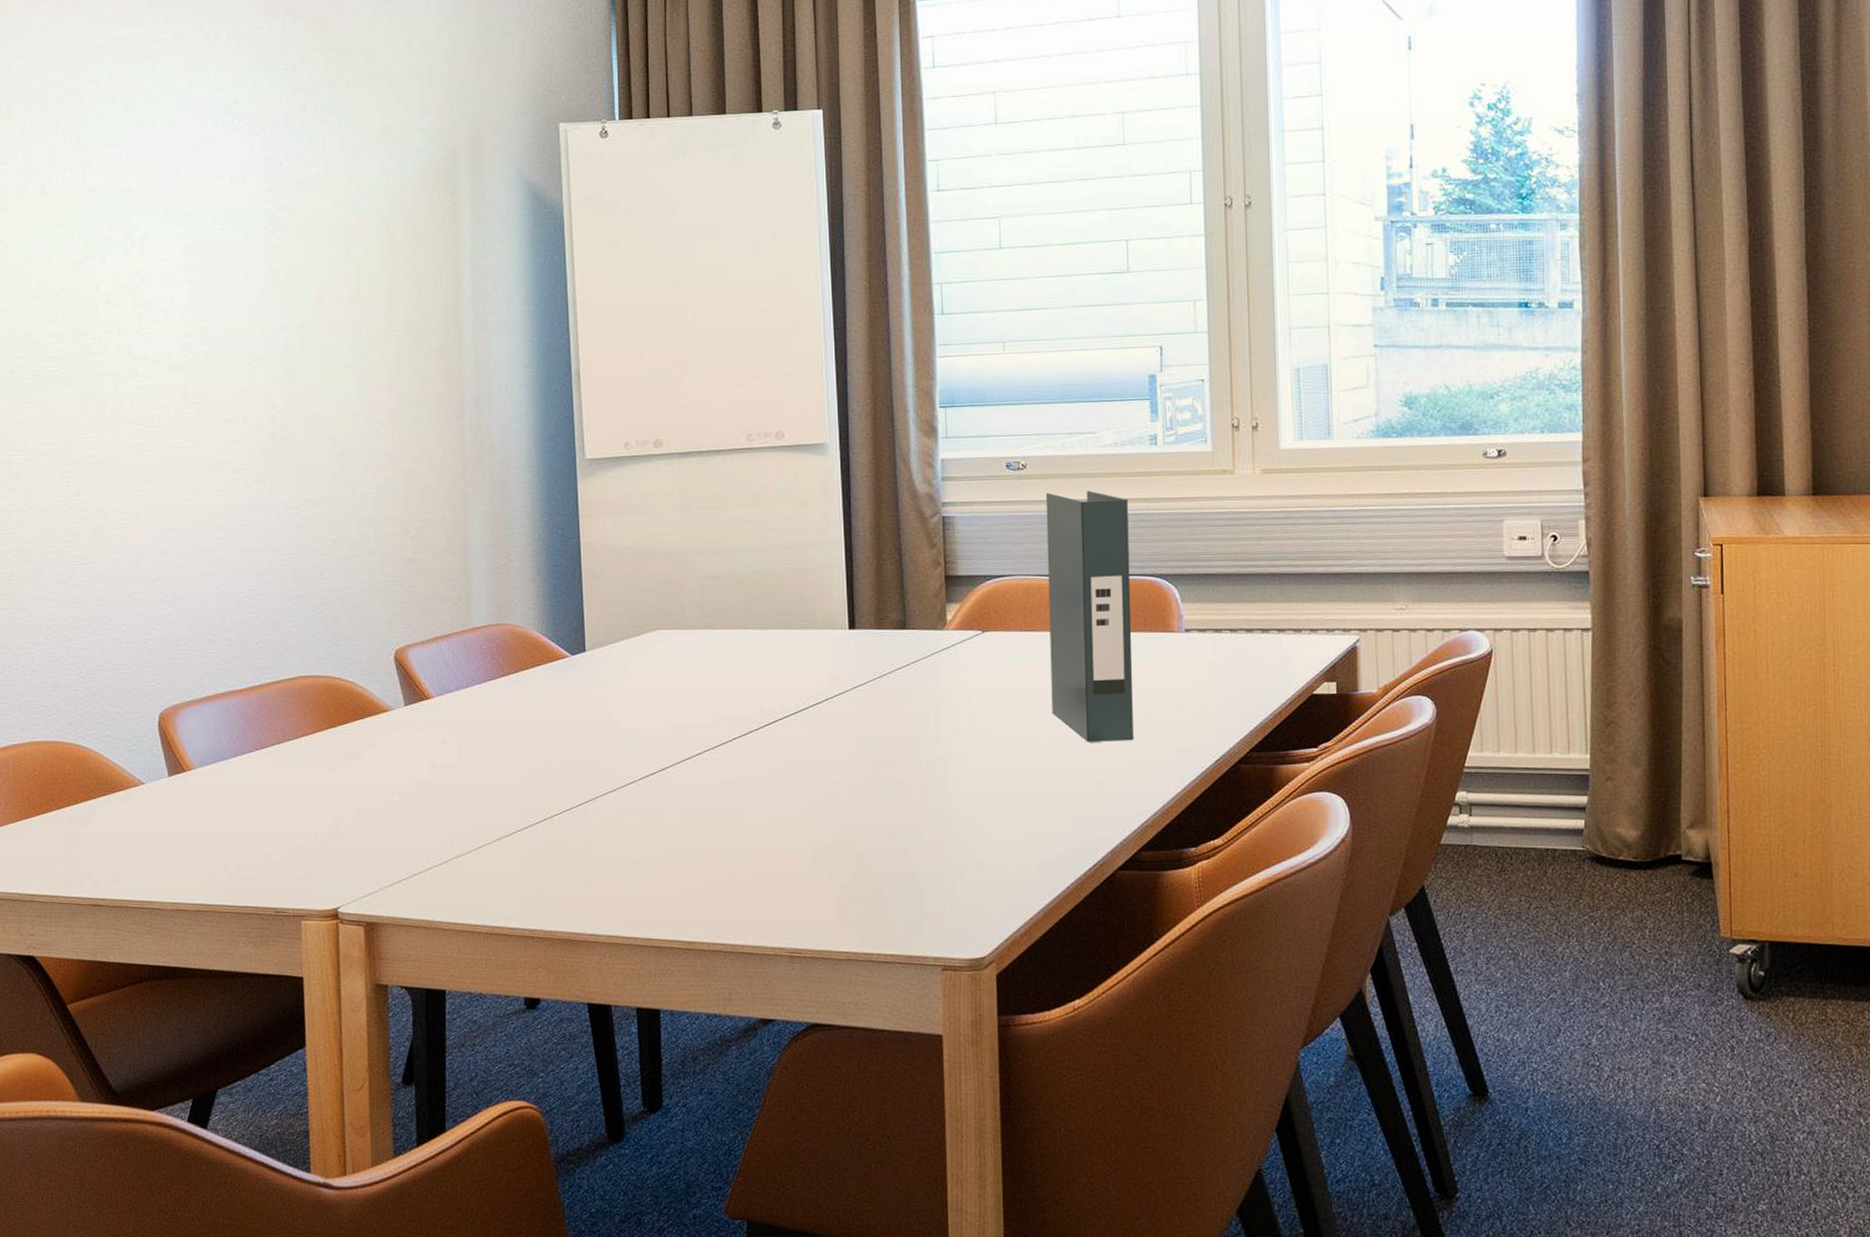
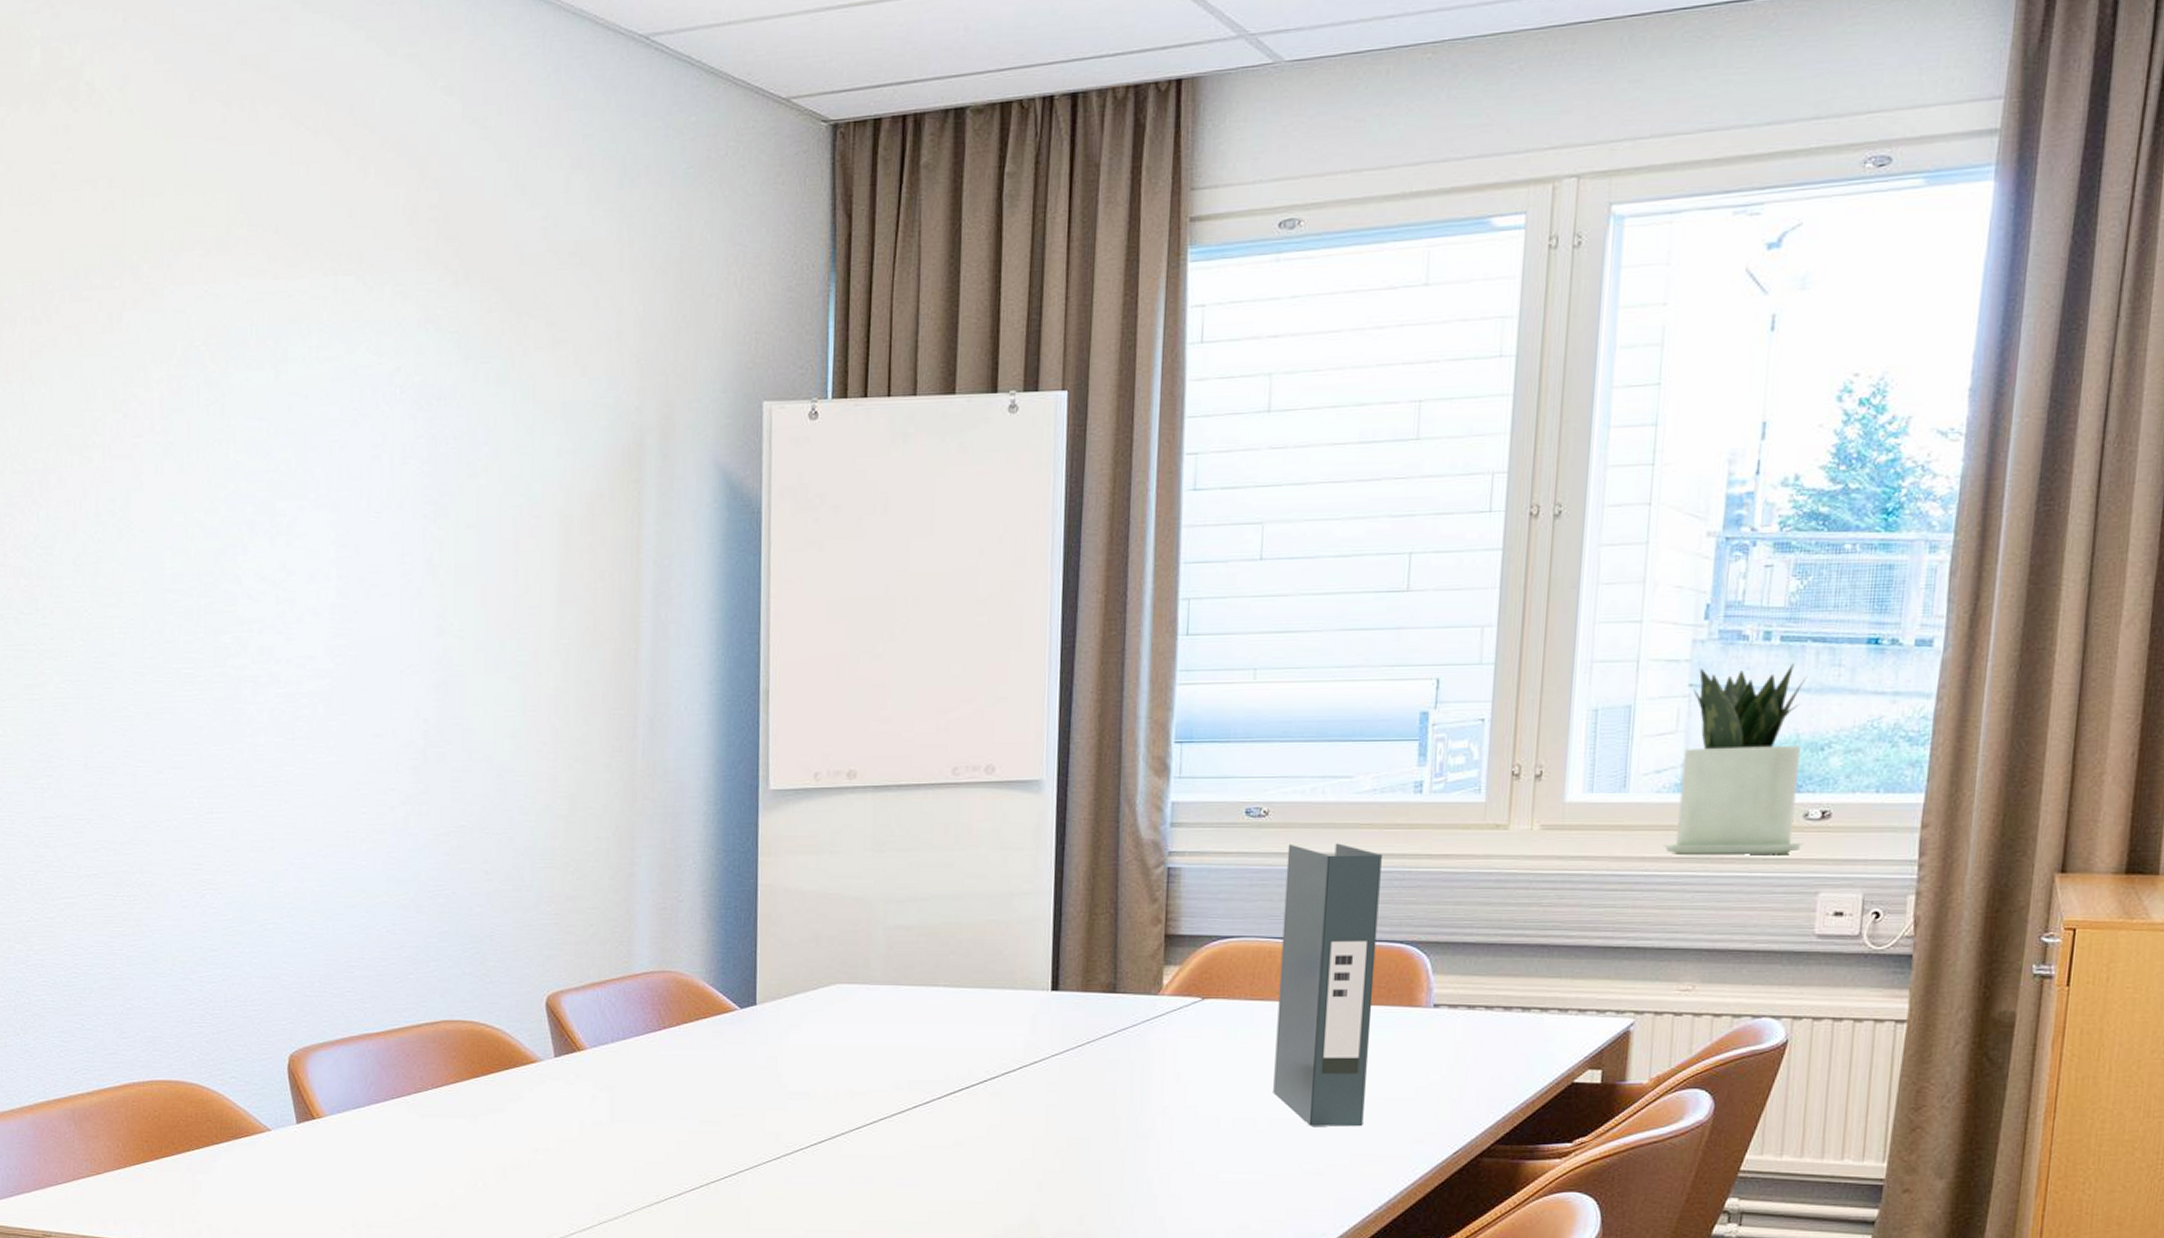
planter: none [1367,325,1485,492] -> present [1663,663,1808,856]

